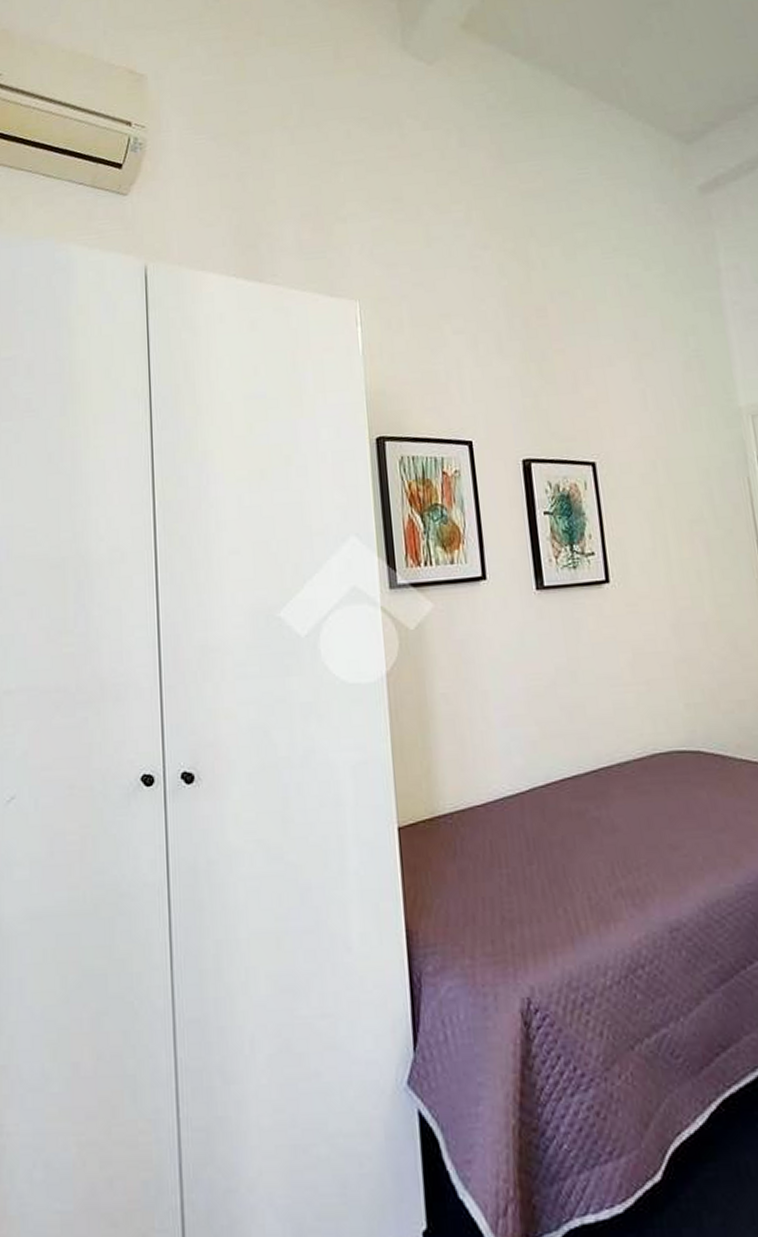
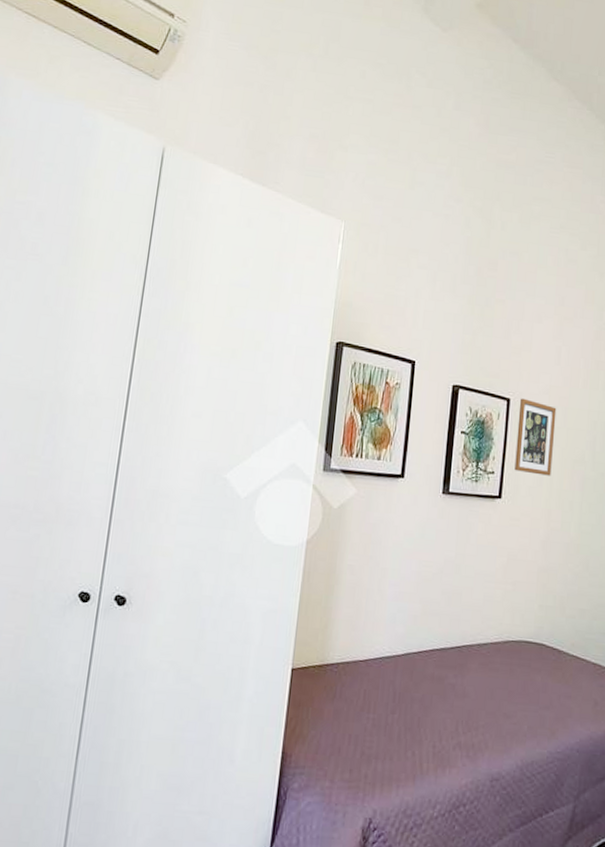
picture frame: none [608,458,666,547] -> present [514,398,557,476]

